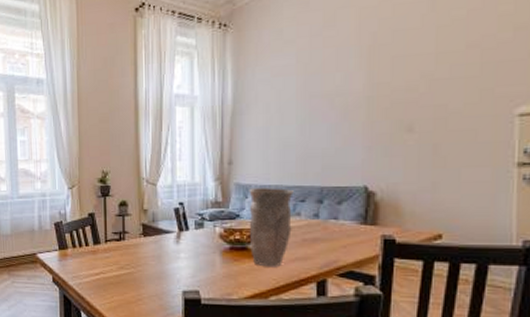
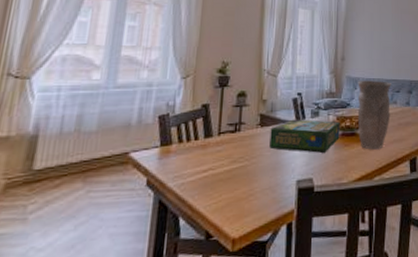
board game: none [153,230,228,266] -> present [269,119,340,153]

